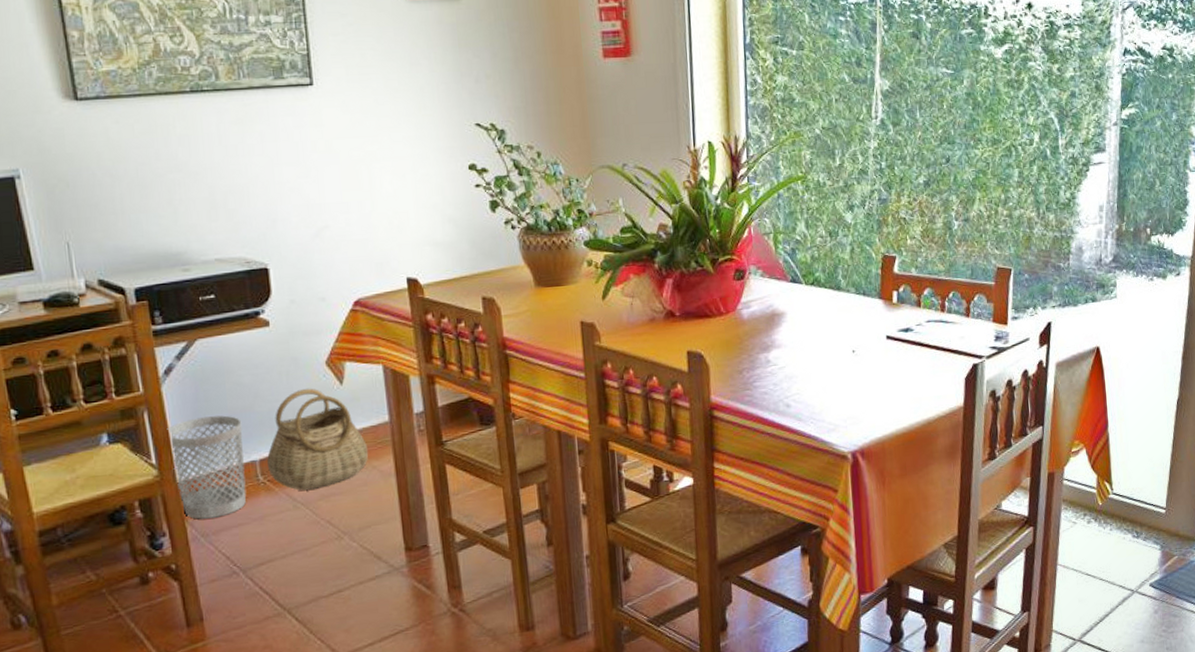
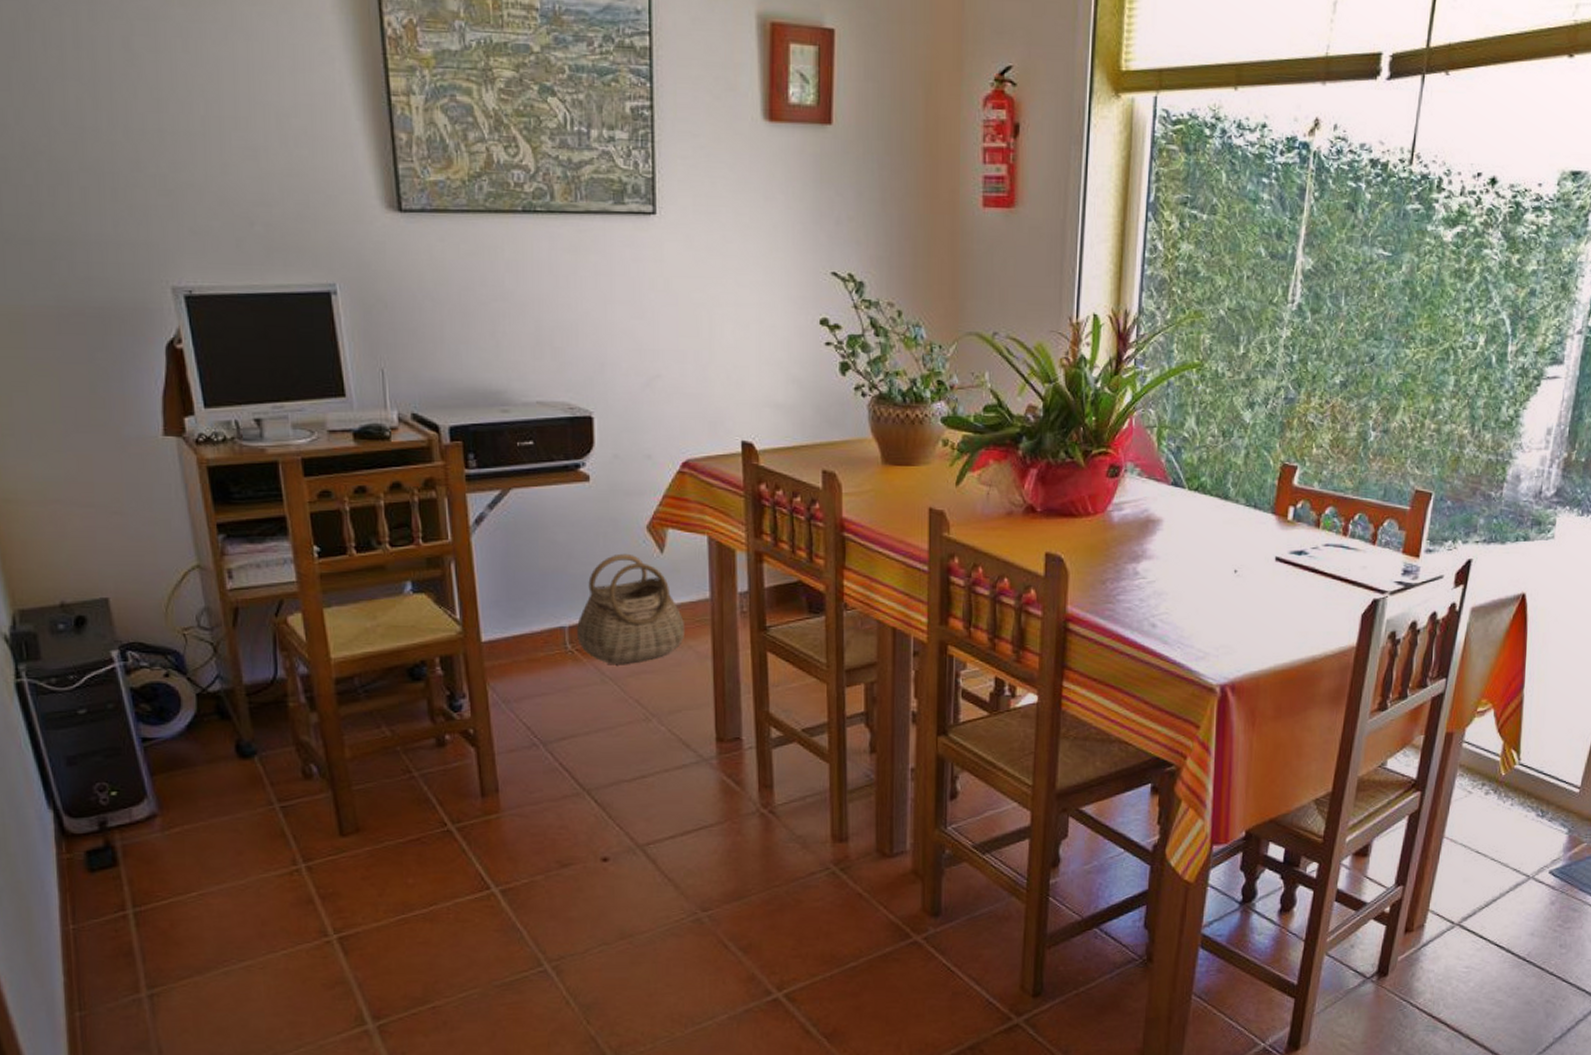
wastebasket: present [167,415,247,519] -> none [474,574,553,684]

